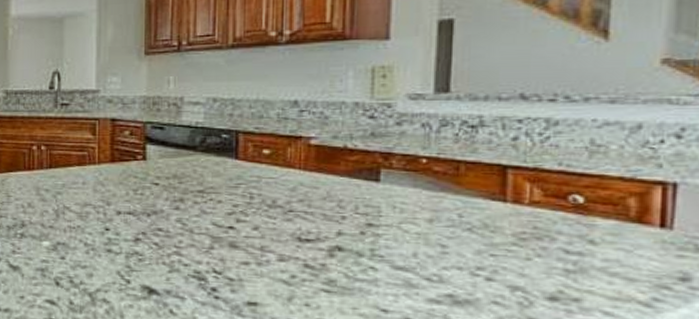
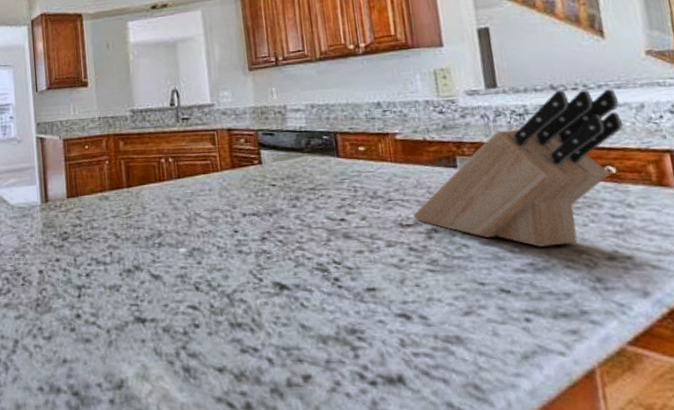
knife block: none [315,101,608,279] -> present [413,89,623,247]

